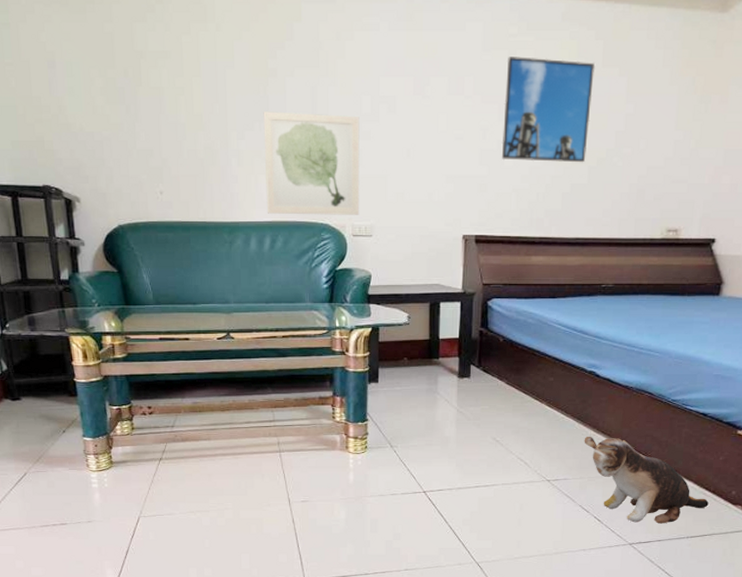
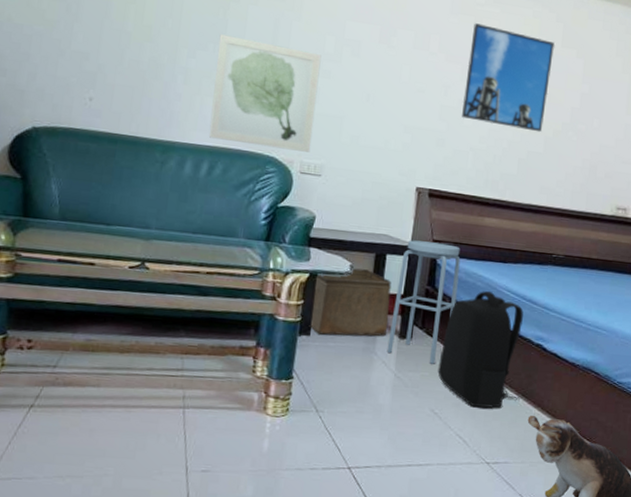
storage bin: none [377,319,448,381] -> present [310,268,392,337]
stool: none [448,286,511,398] -> present [387,240,461,364]
backpack: none [496,327,576,433] -> present [437,291,524,409]

